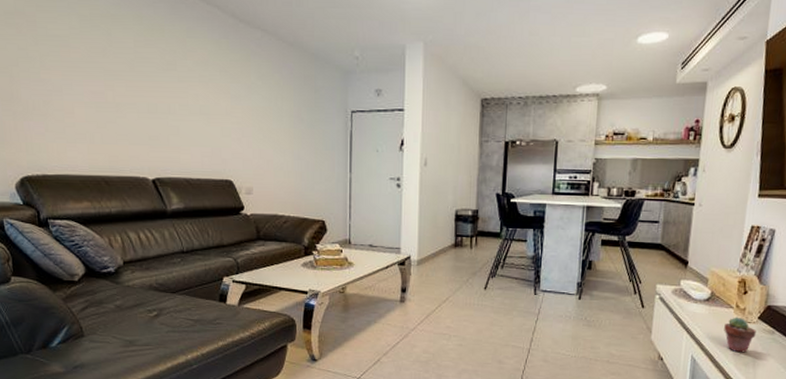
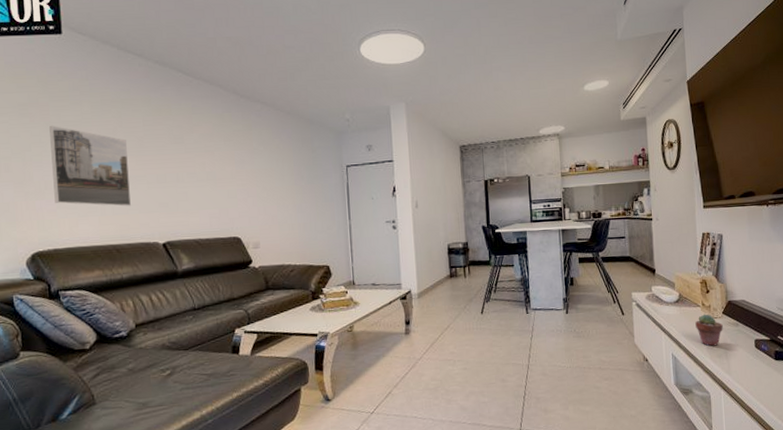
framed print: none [37,38,121,136] -> present [49,125,132,206]

